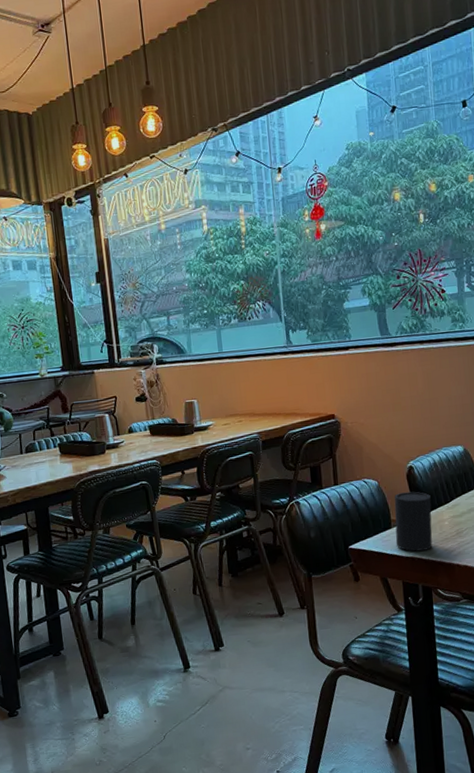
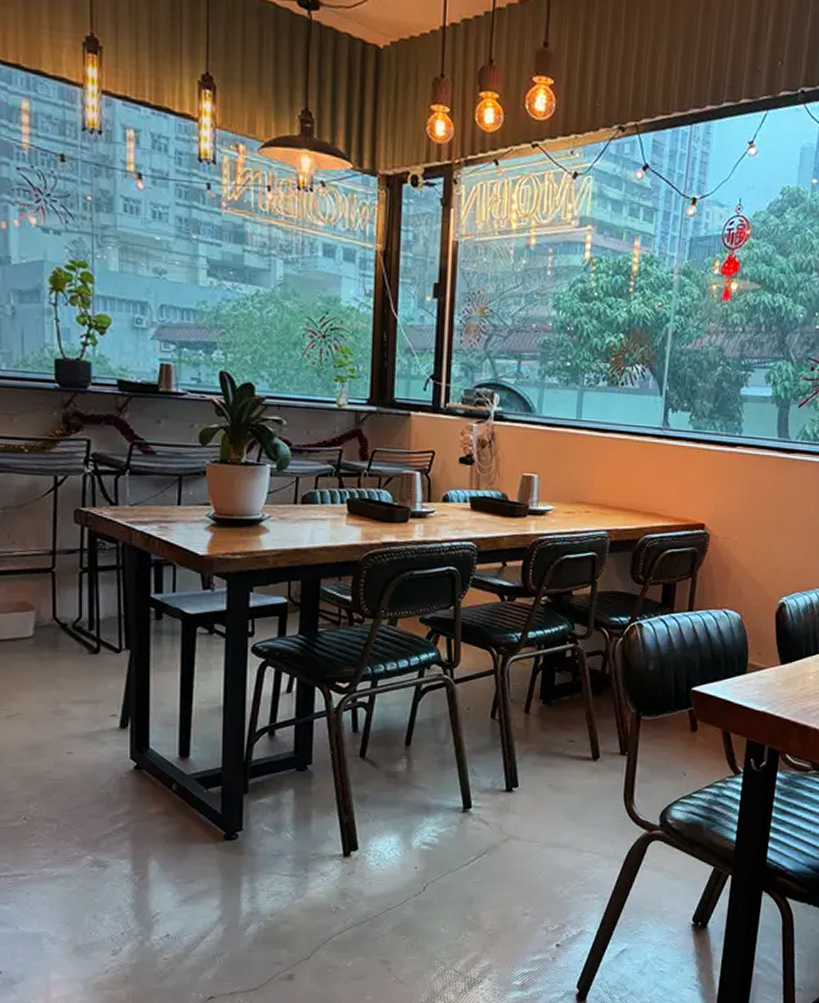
cup: present [394,491,433,552] -> none [747,633,799,706]

